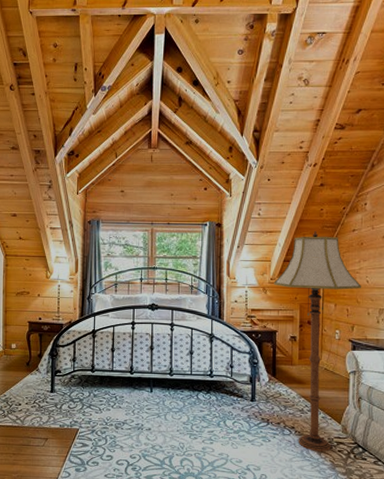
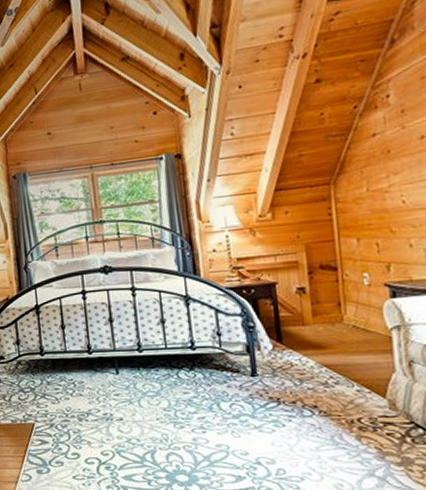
floor lamp: present [274,231,361,452] -> none [264,144,395,436]

